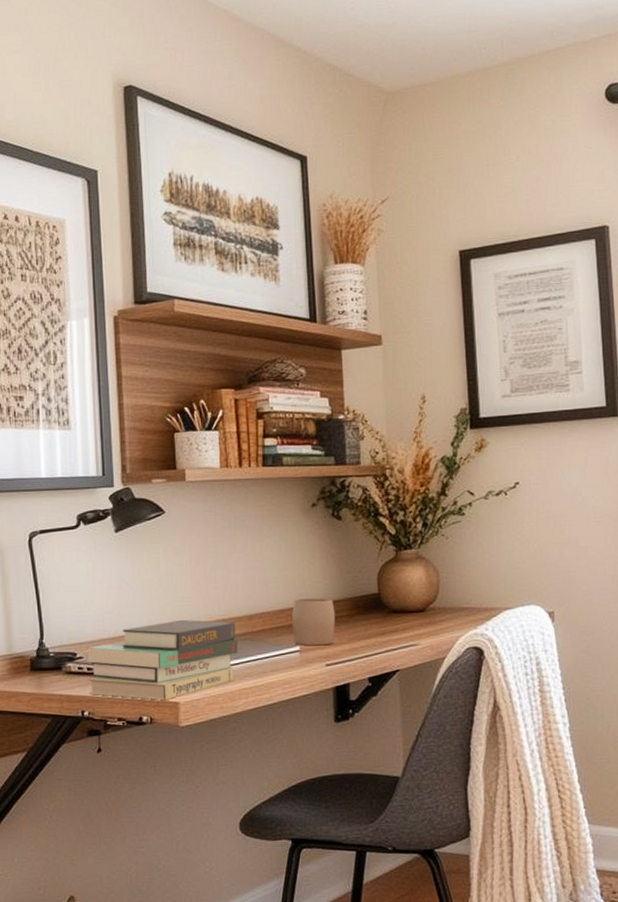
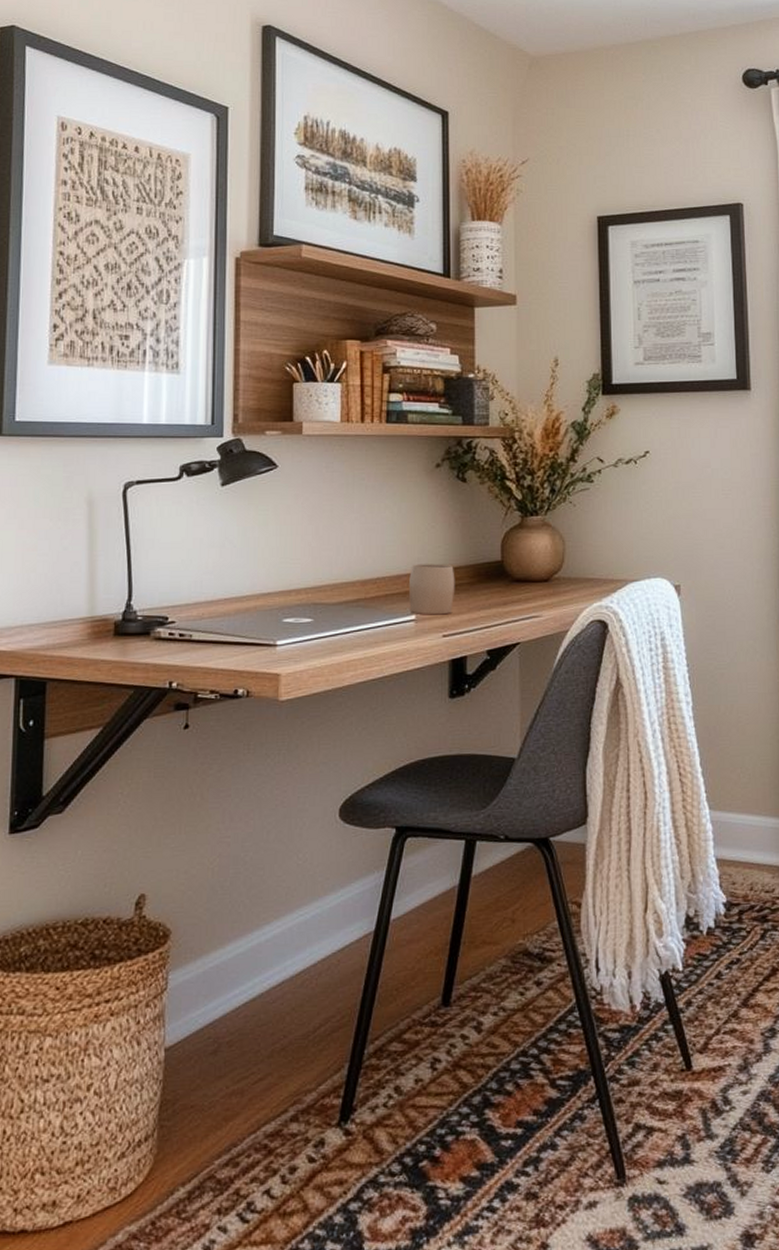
books: present [88,619,239,700] -> none [180,583,350,671]

